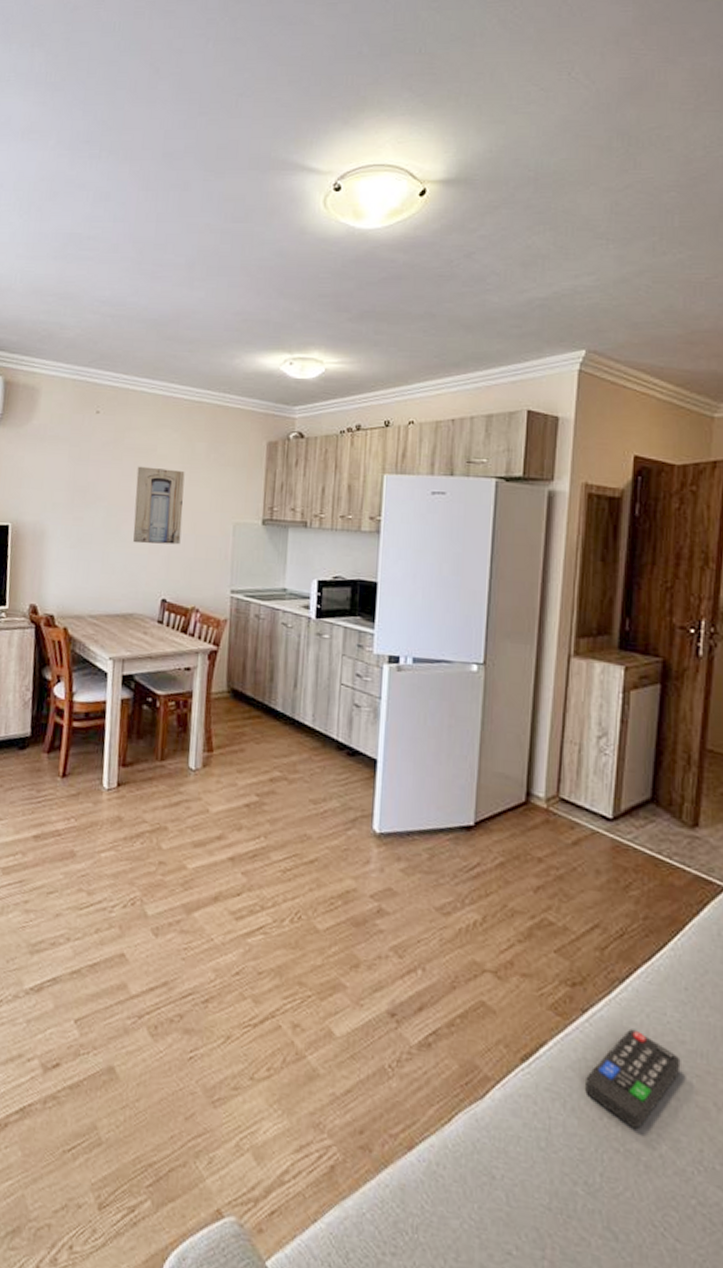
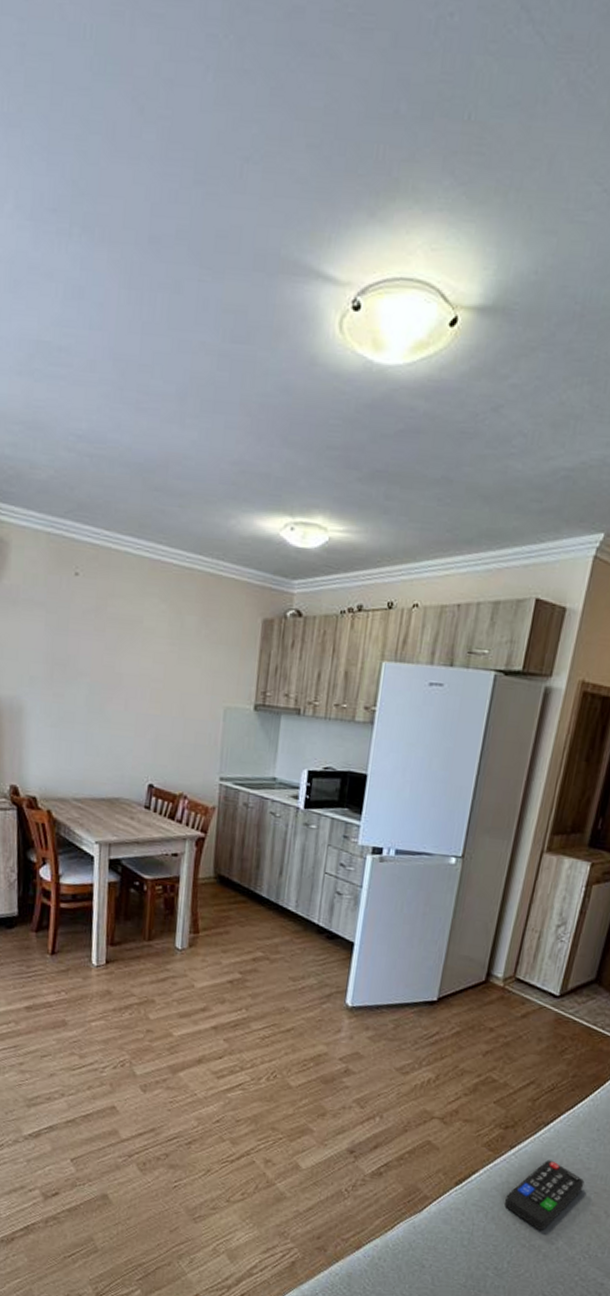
wall art: present [133,466,185,545] -> none [118,639,174,728]

